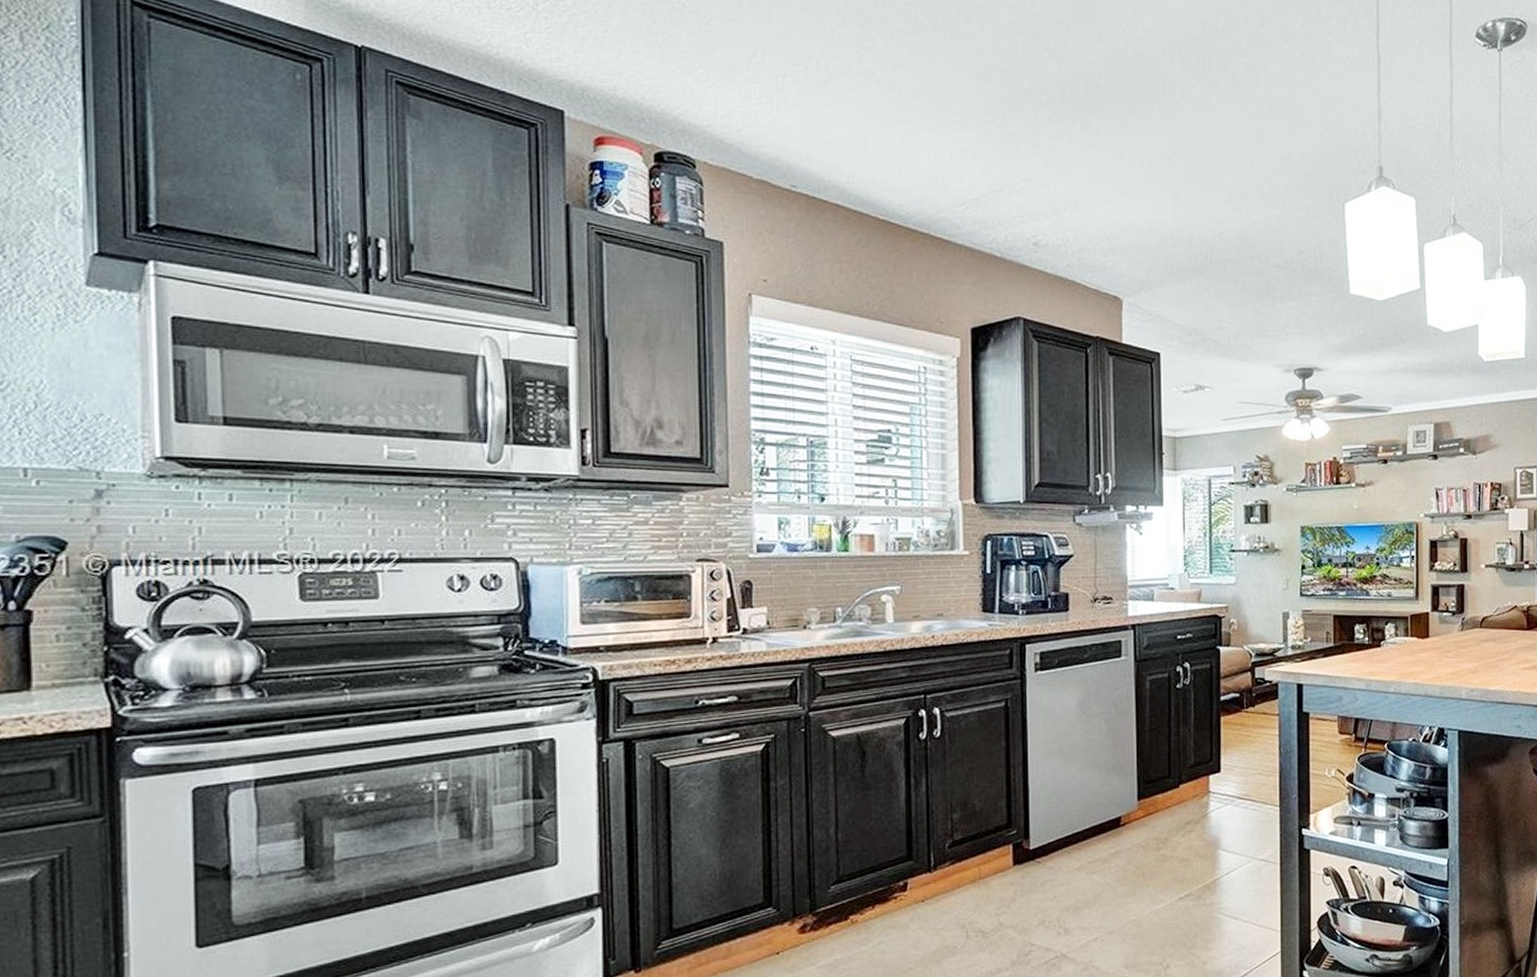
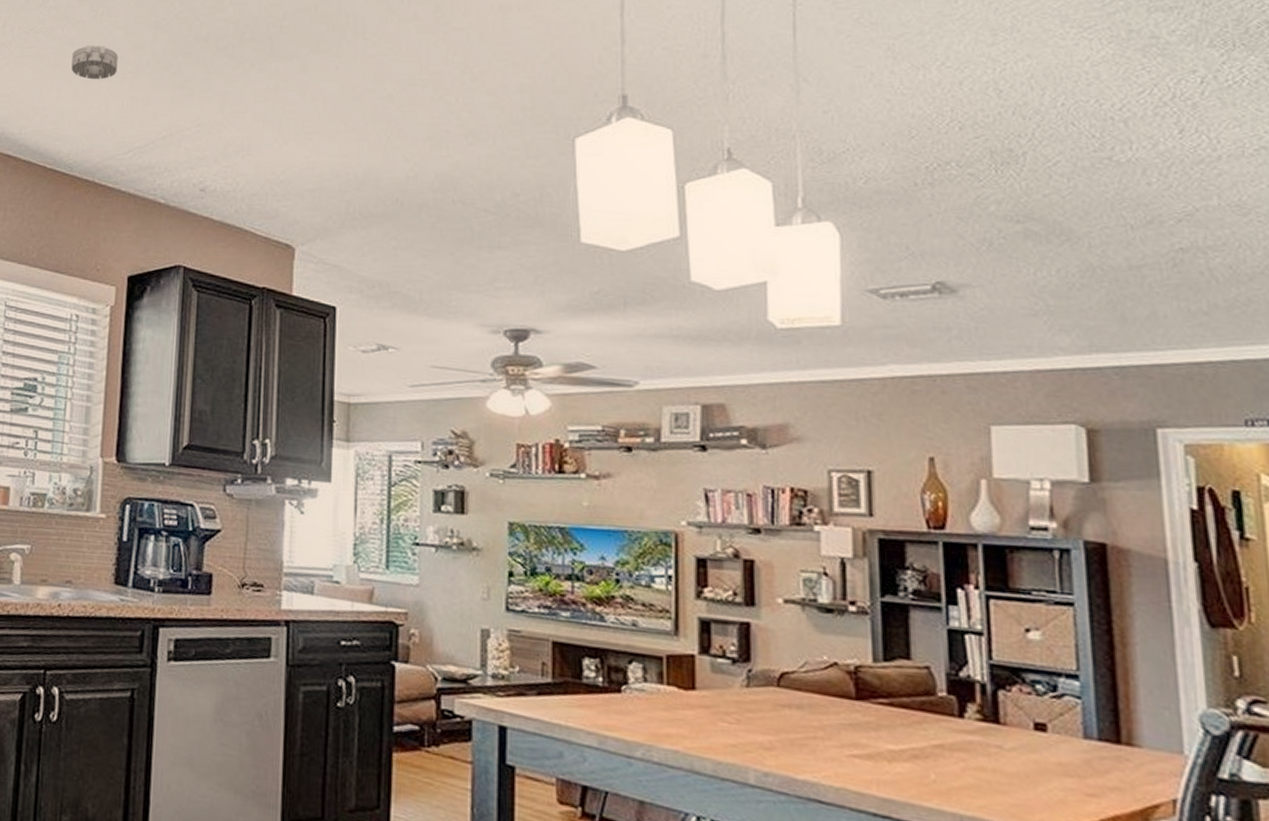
smoke detector: none [895,91,943,129] -> present [71,45,118,80]

